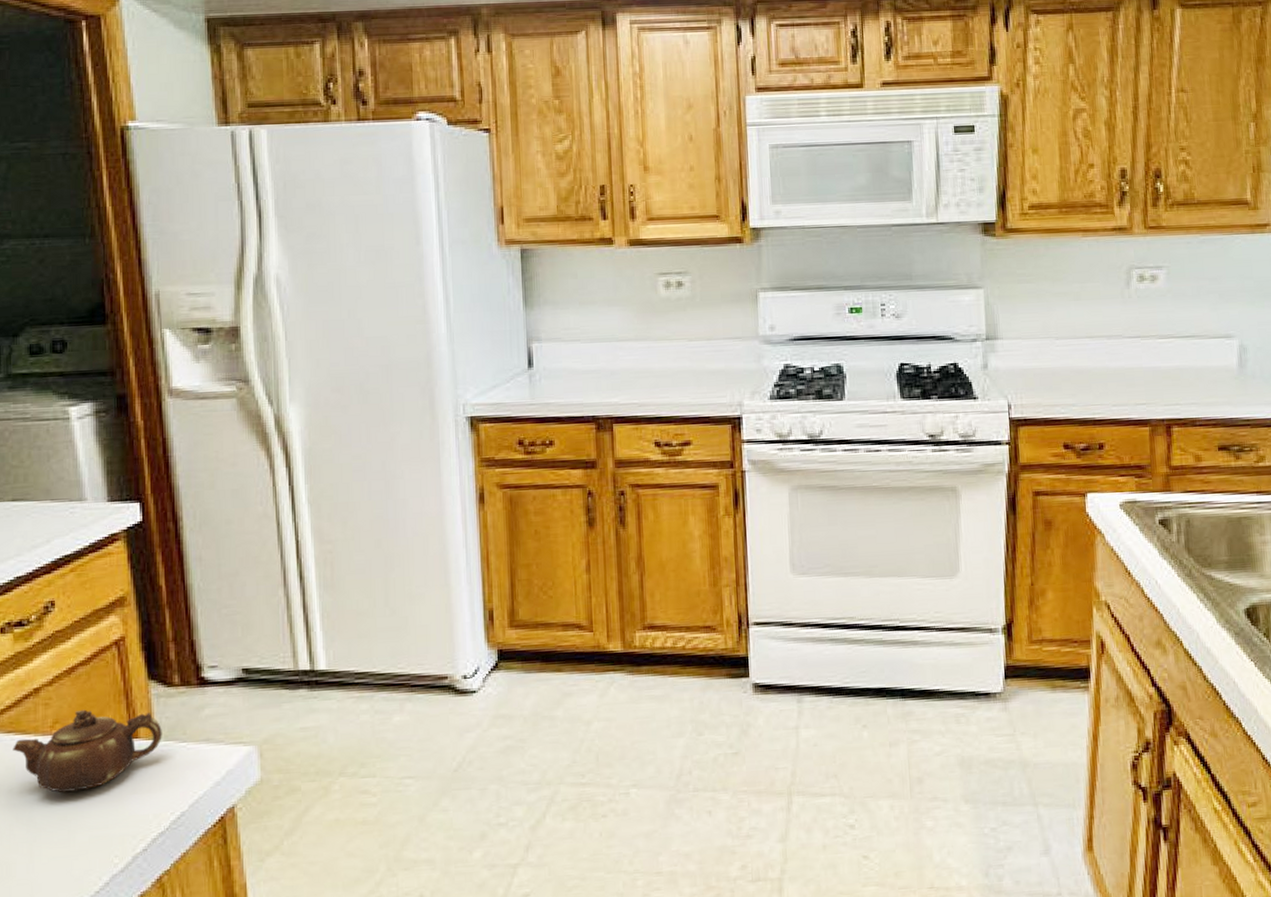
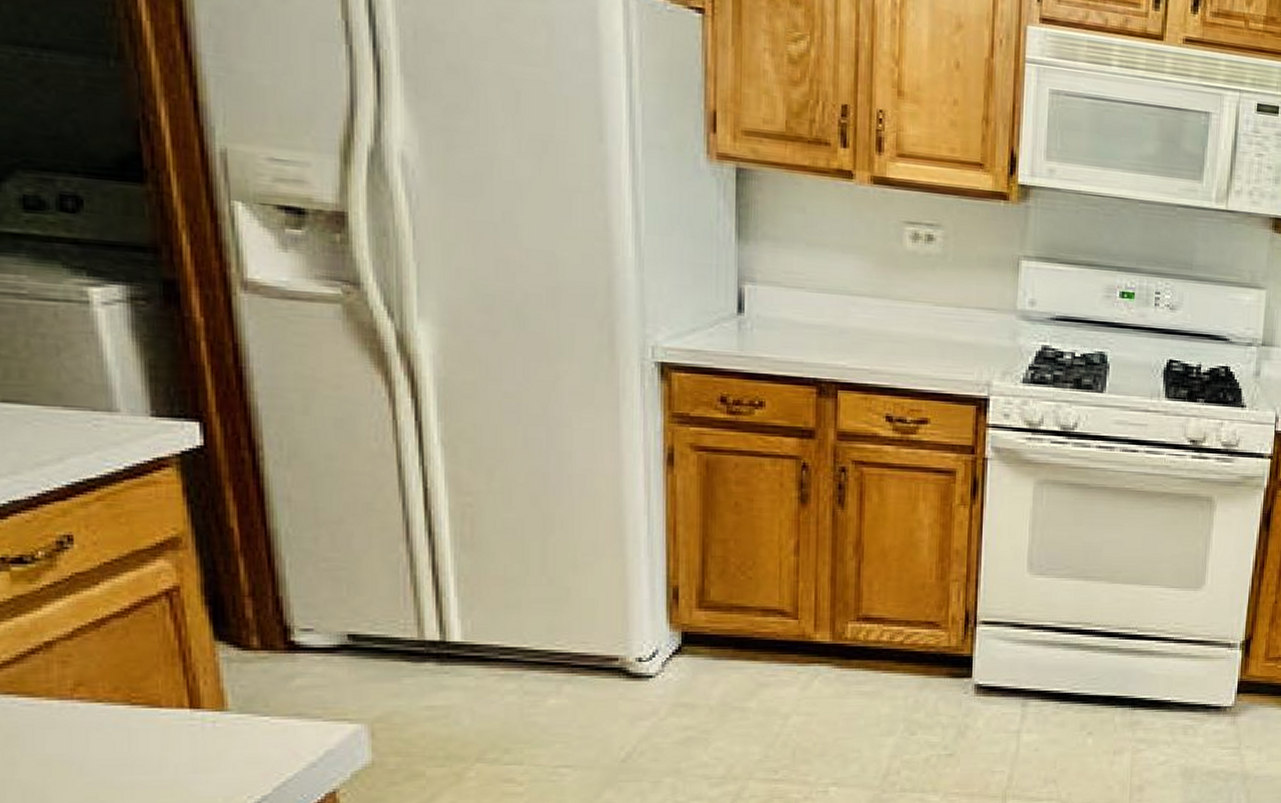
teapot: present [13,709,162,794] -> none [14,671,235,769]

